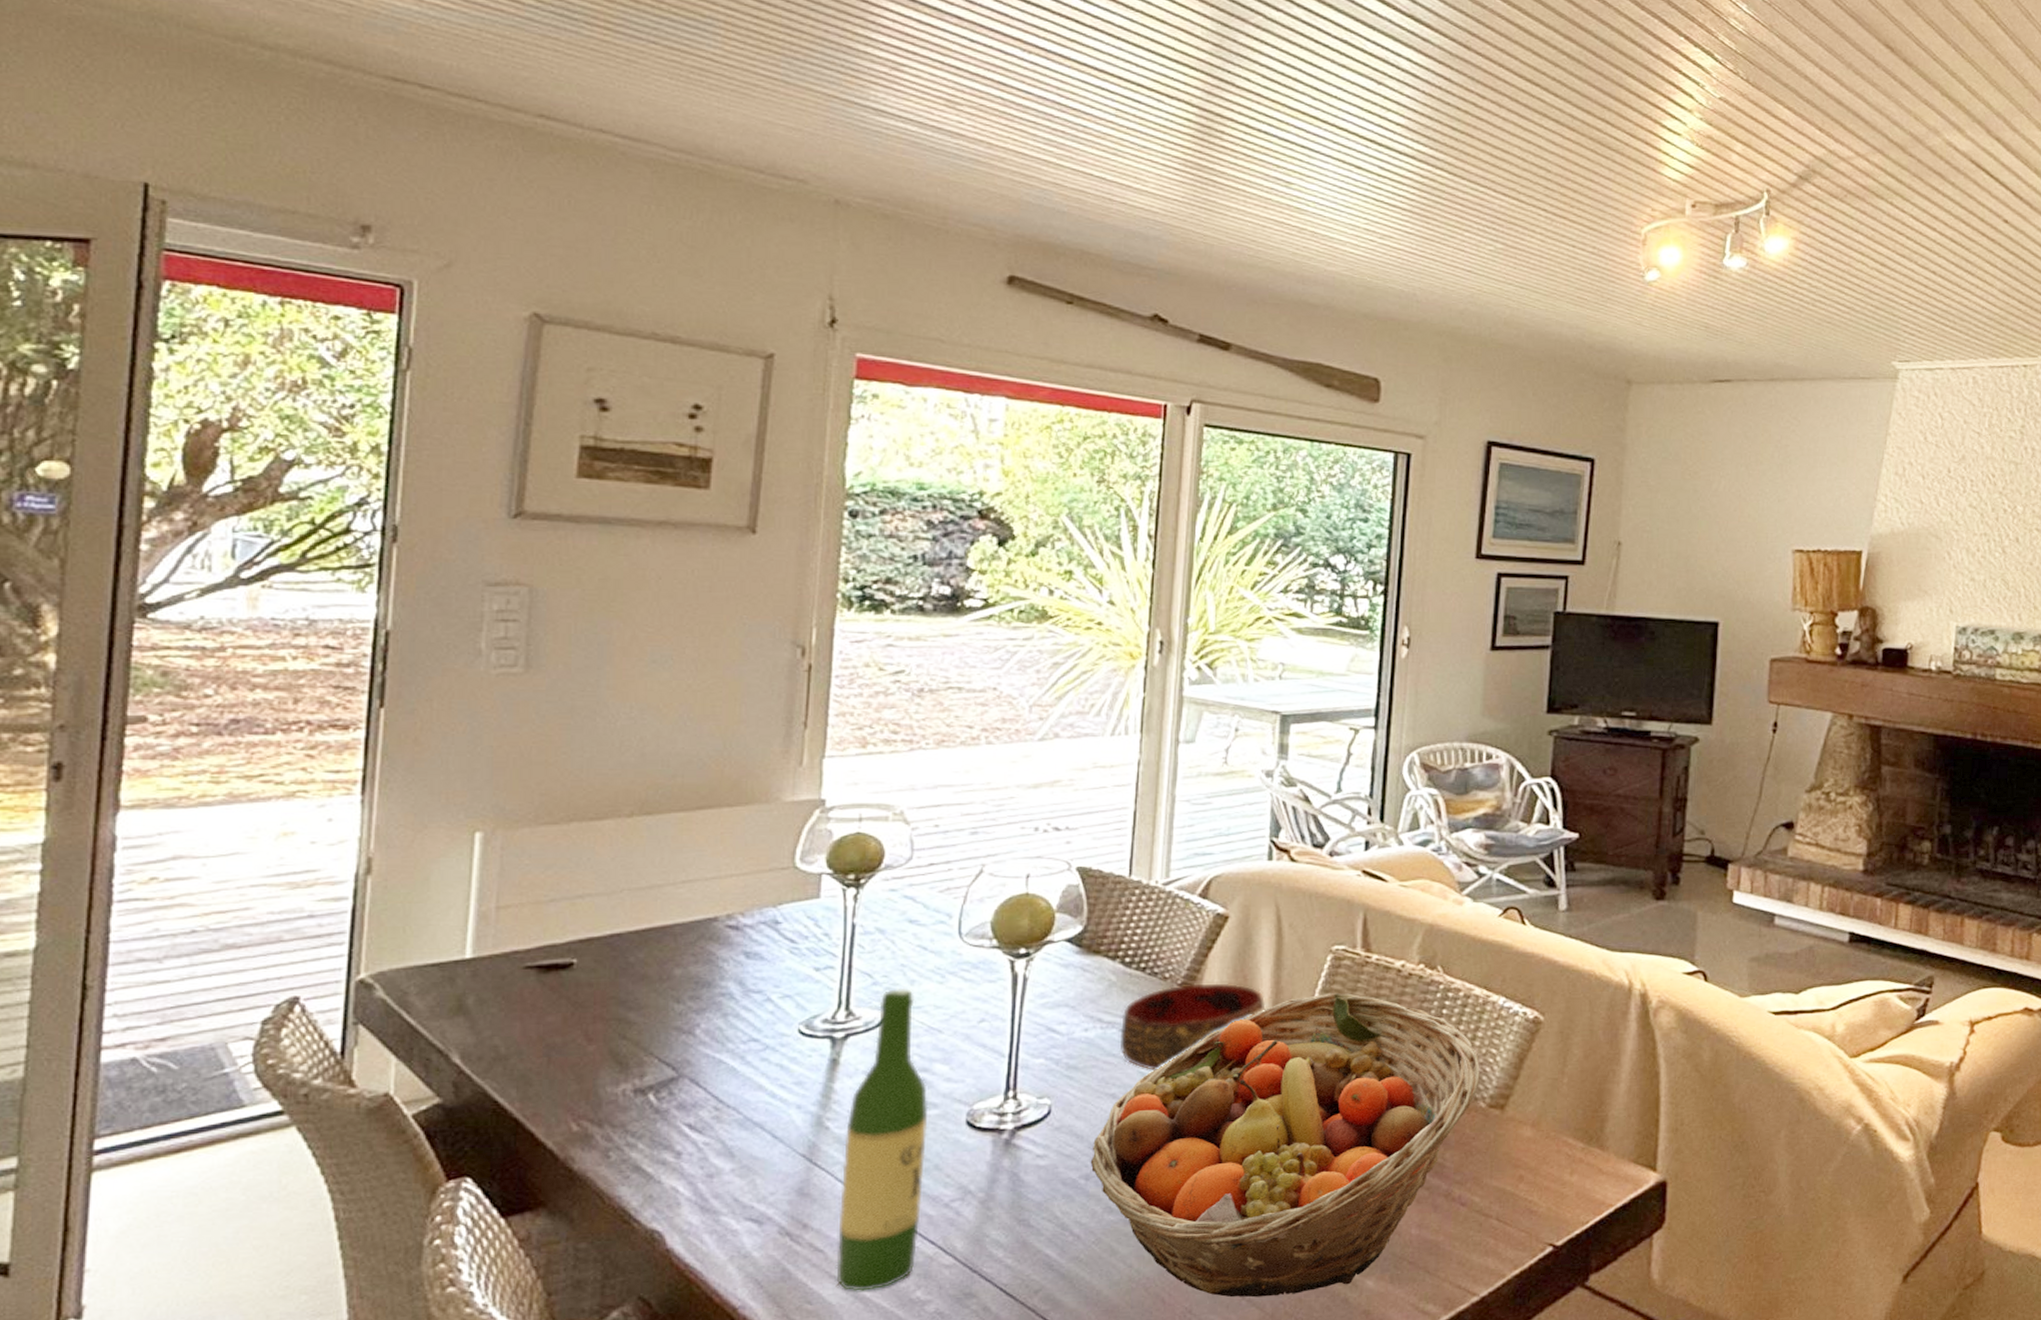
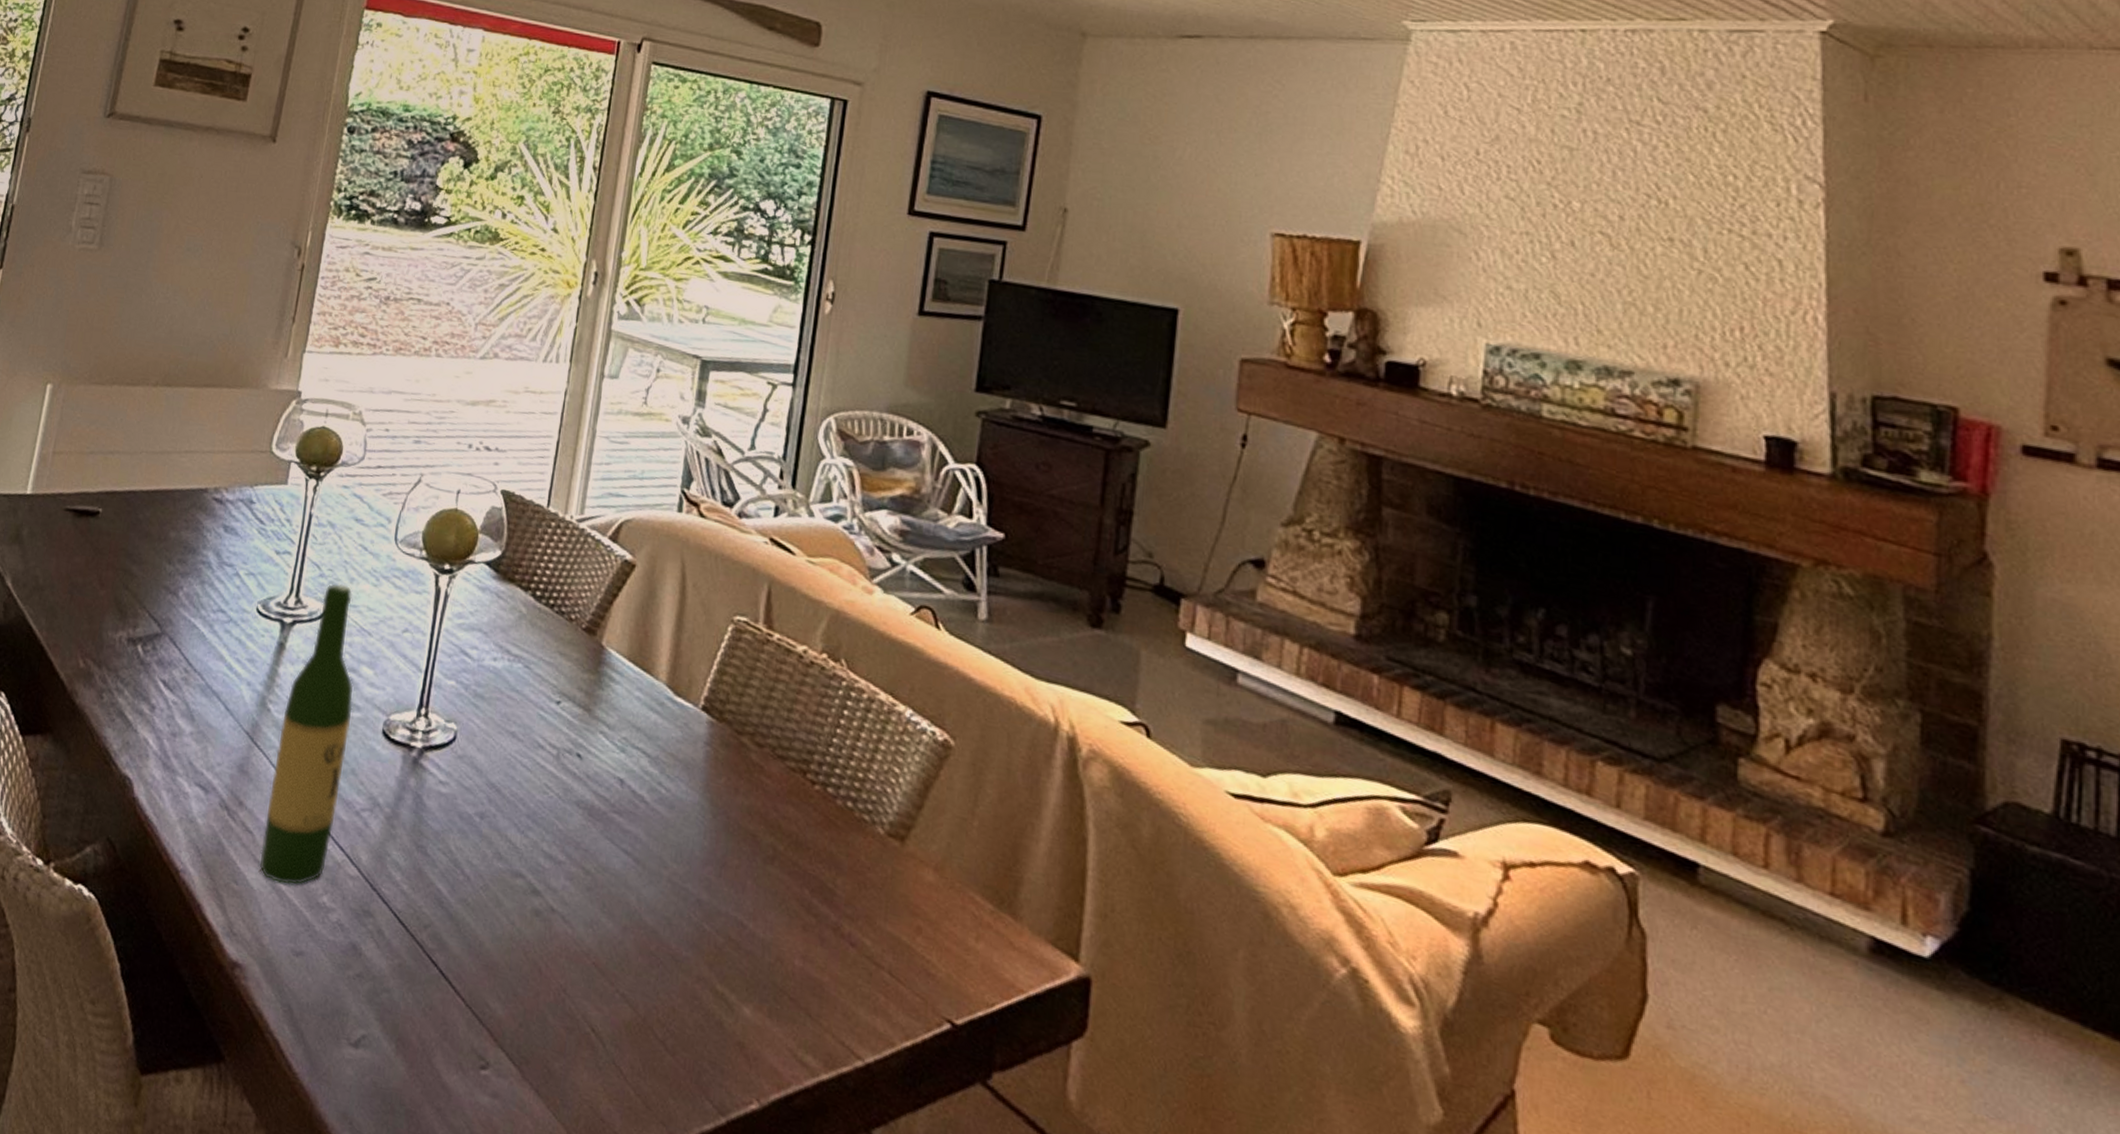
fruit basket: present [1090,992,1480,1298] -> none [486,666,881,1006]
bowl: present [1119,983,1266,1071] -> none [523,629,664,716]

